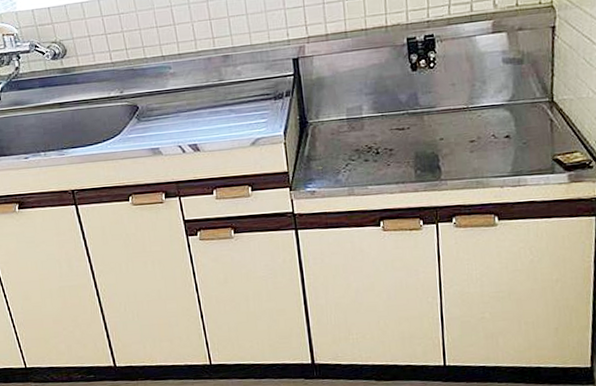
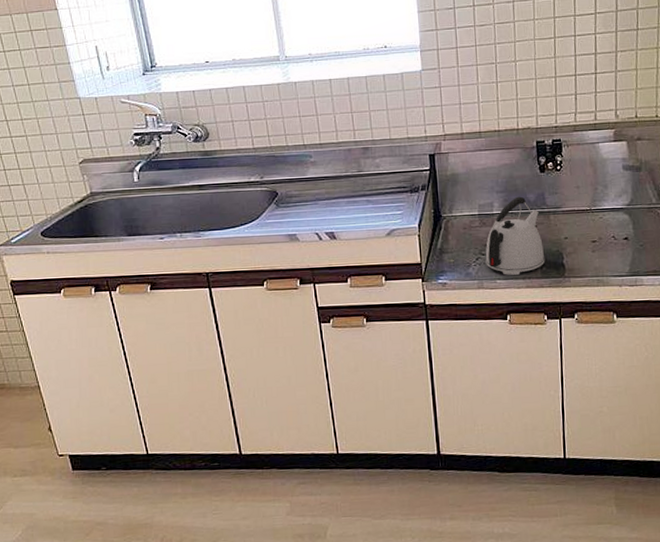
kettle: none [355,97,420,181] -> present [485,196,545,275]

